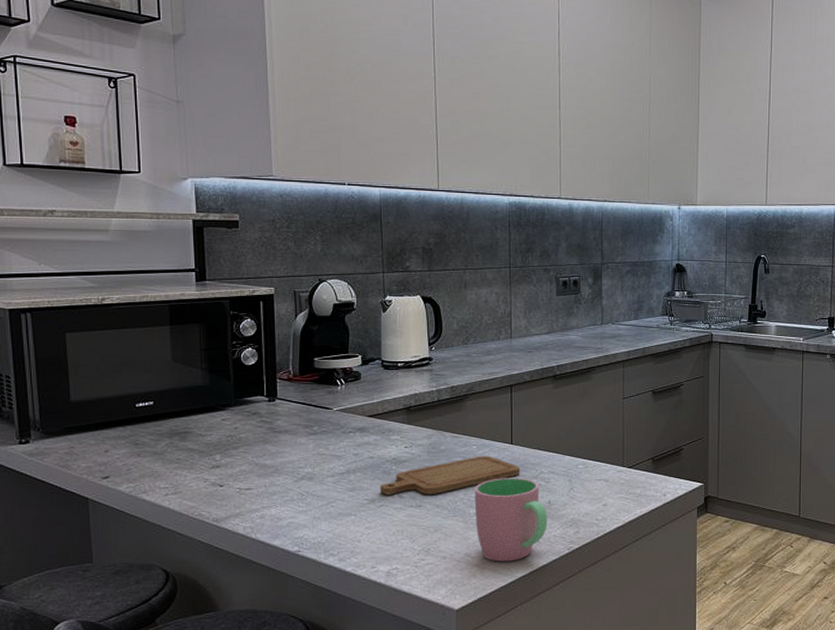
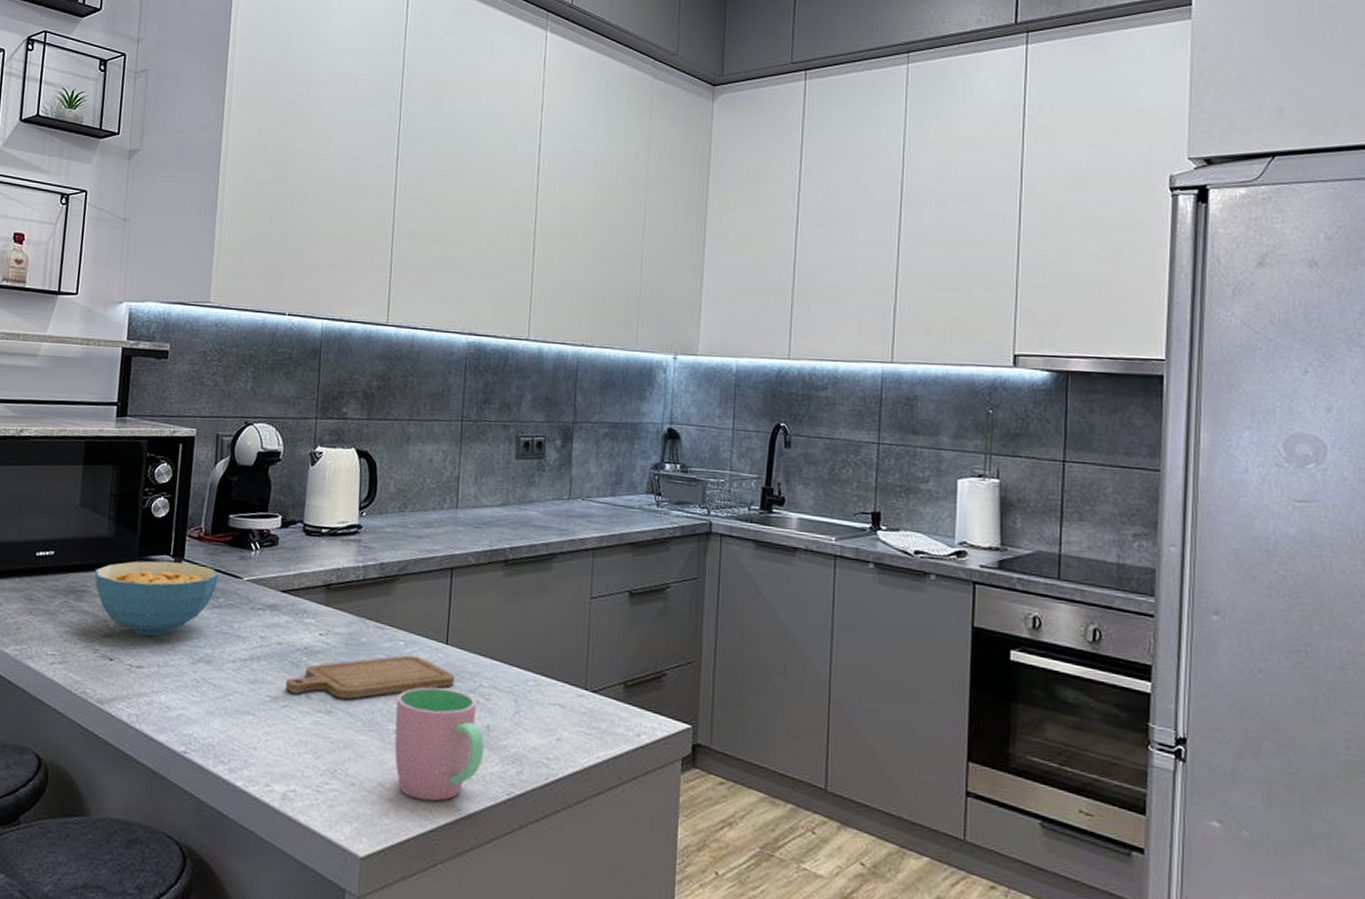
cereal bowl: none [194,401,310,464] -> present [94,561,219,637]

